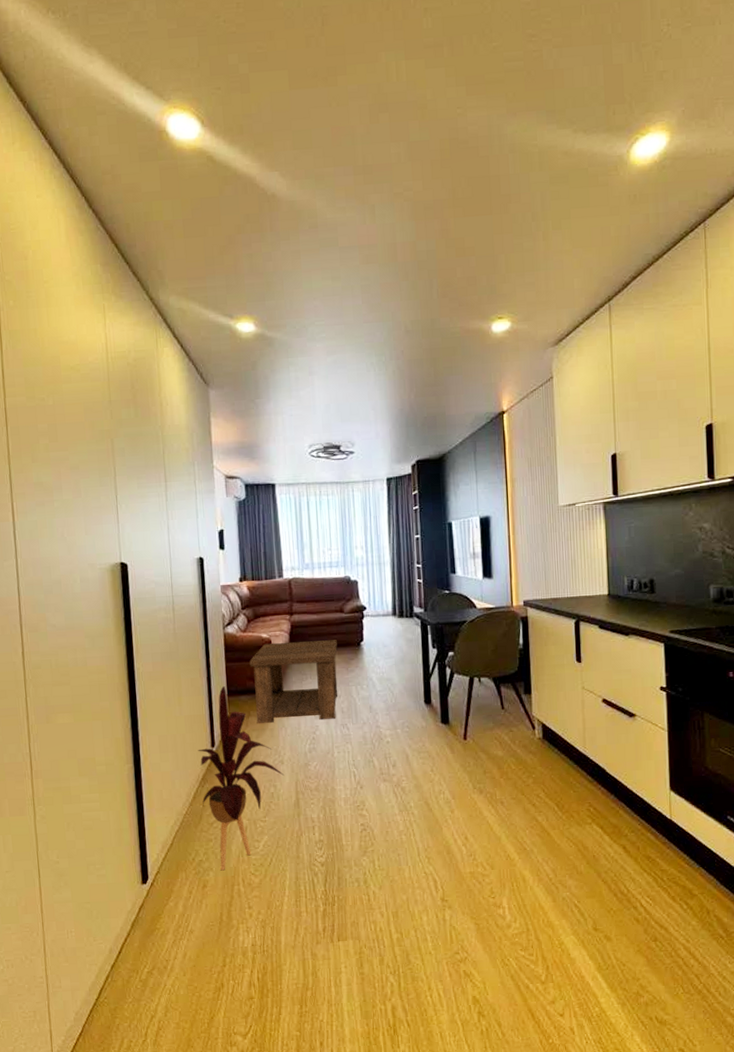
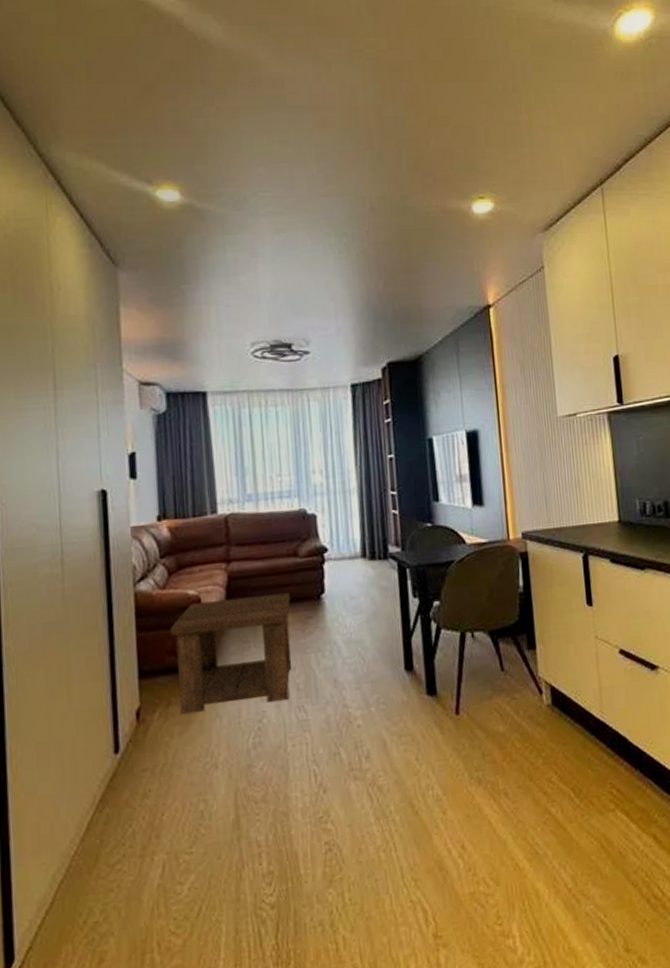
house plant: present [197,686,285,871] -> none [93,665,219,934]

